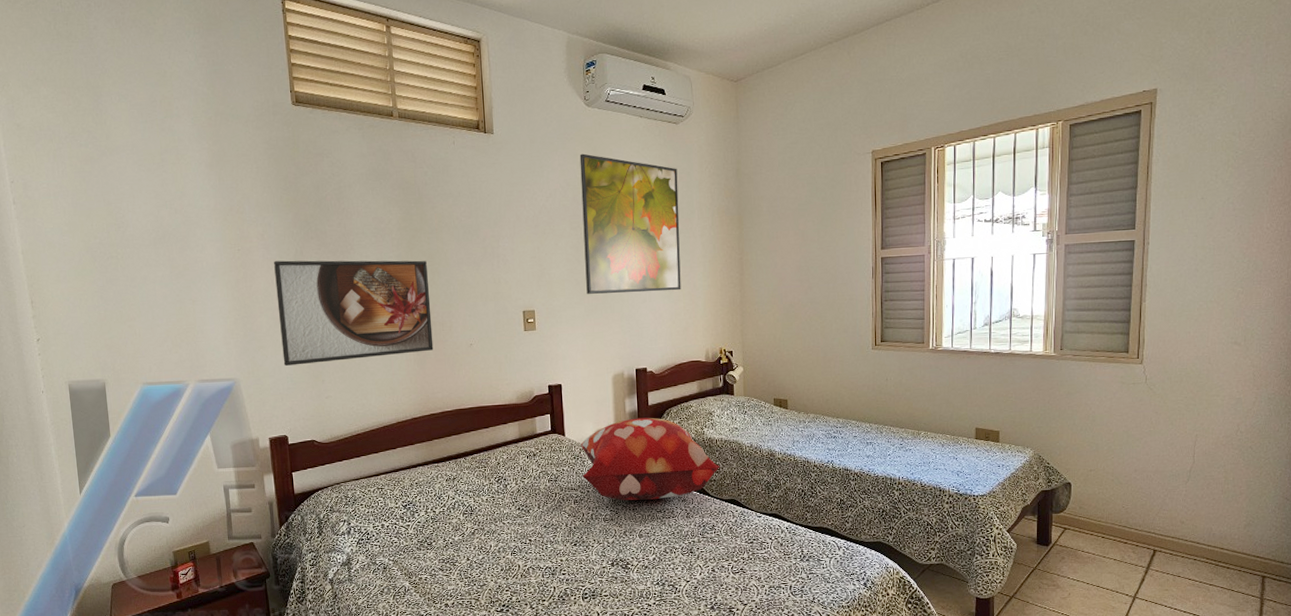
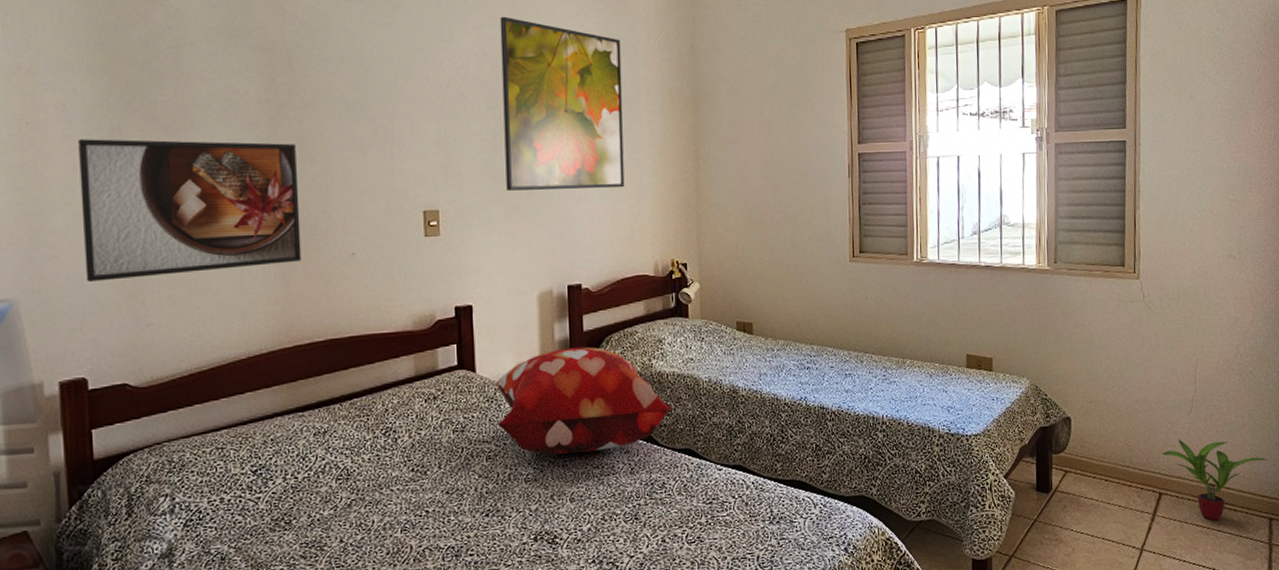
potted plant: none [1158,504,1264,576] -> present [1162,439,1268,521]

